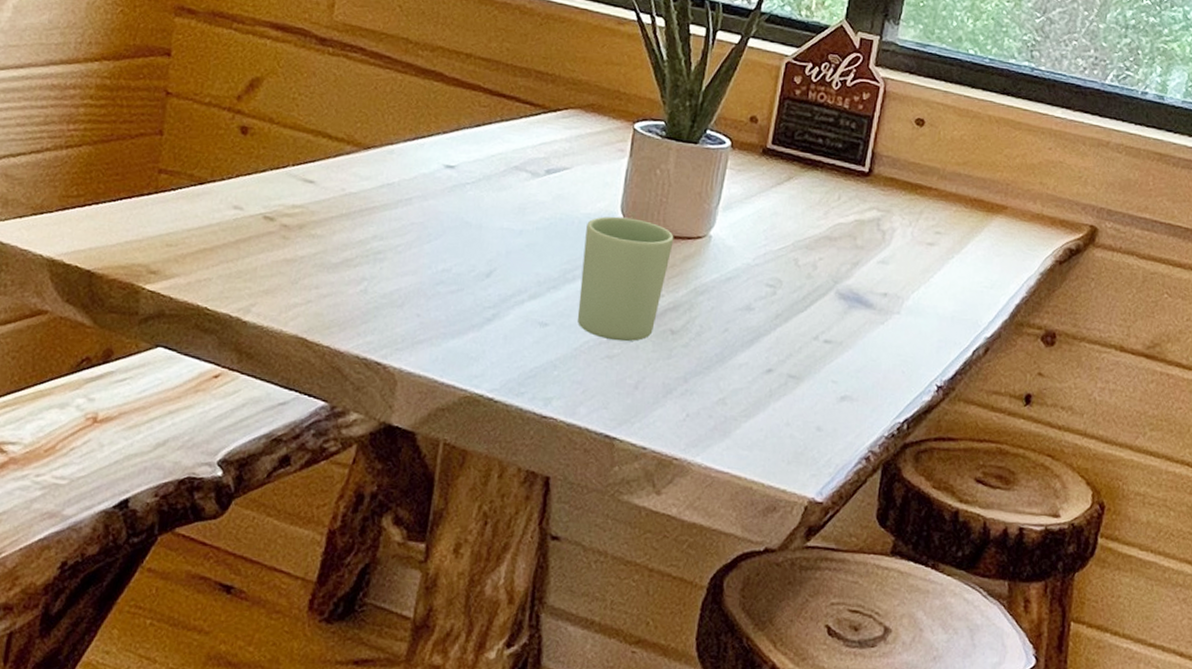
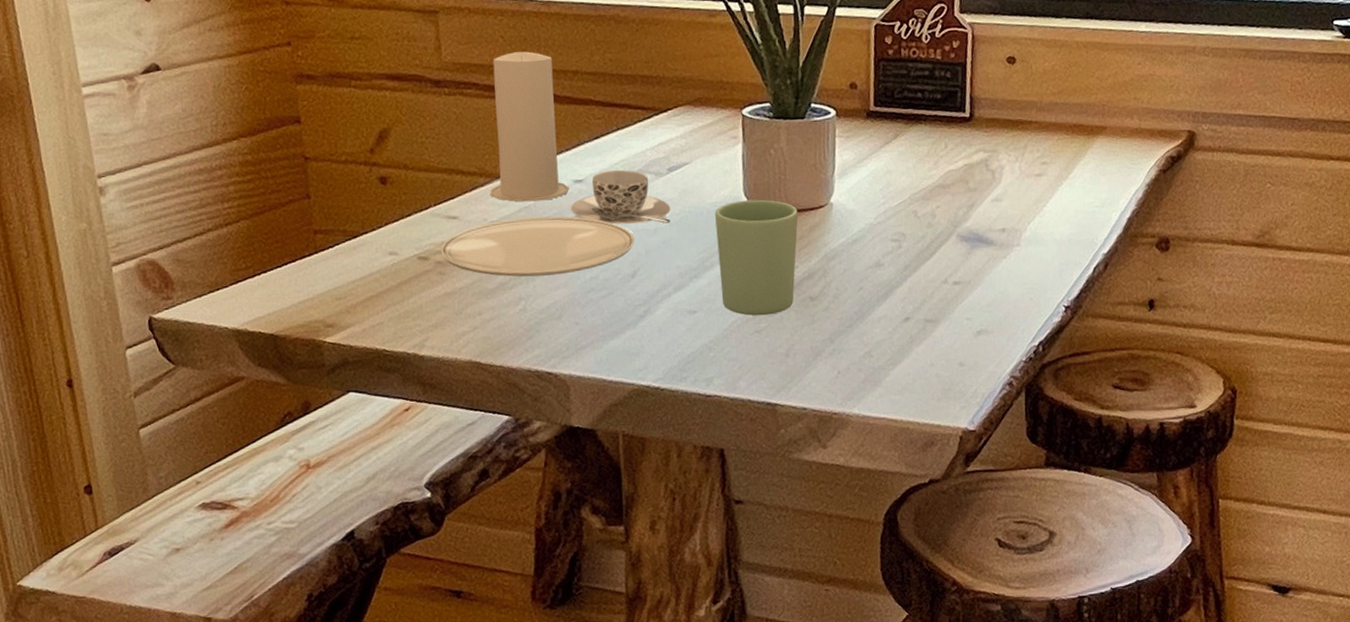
plate: none [288,193,497,261] -> present [440,216,635,277]
candle: none [354,23,447,181] -> present [490,51,570,202]
teacup: none [435,161,542,227] -> present [570,169,671,224]

